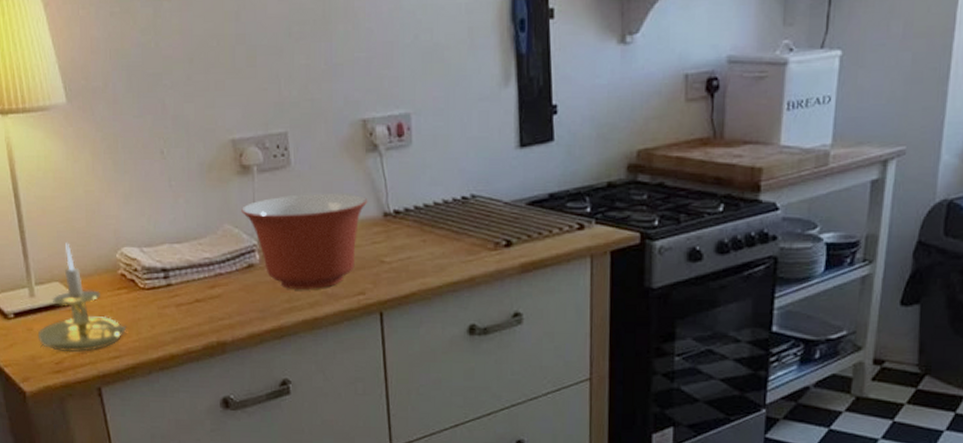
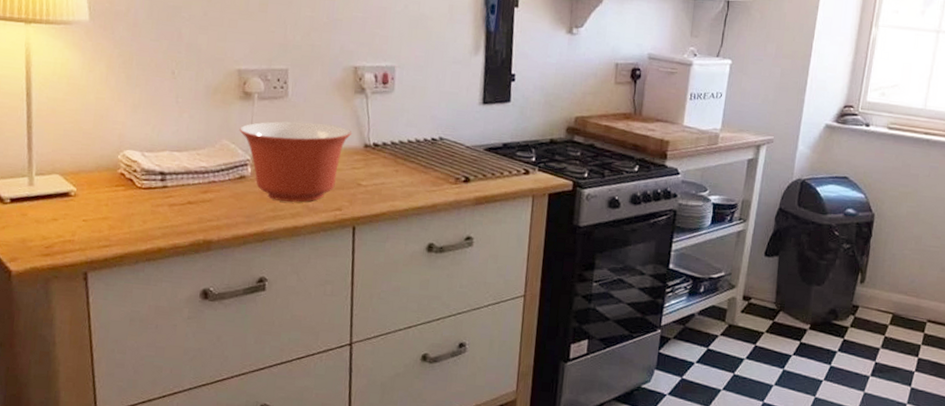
candle holder: present [37,243,127,353] -> none [31,141,120,239]

